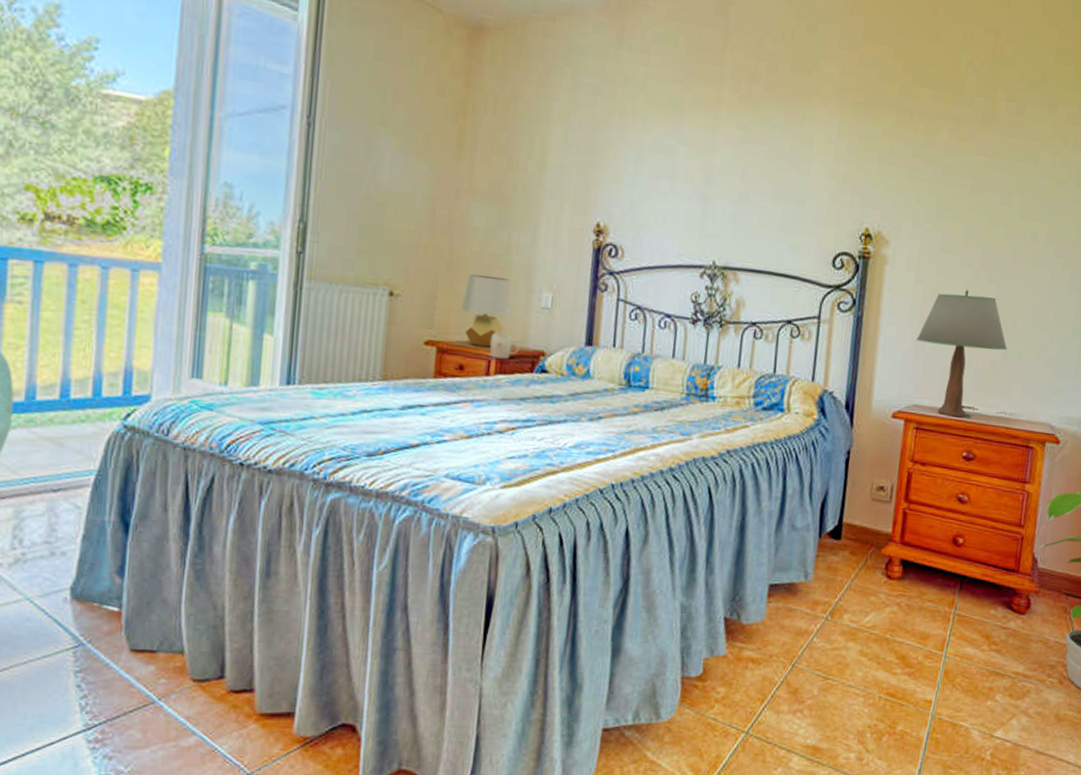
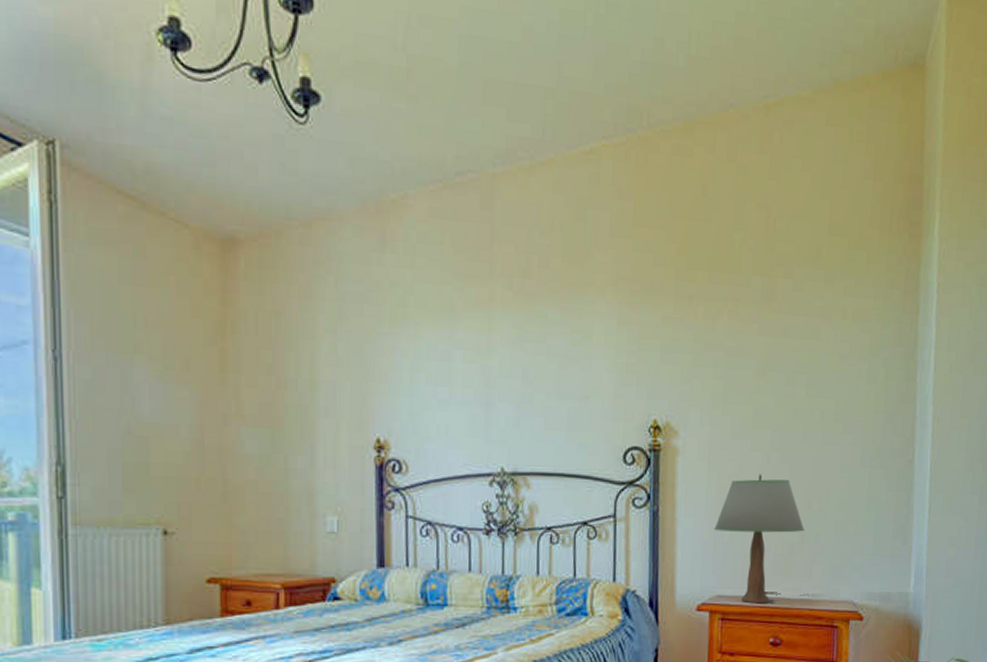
table lamp: present [461,274,511,347] -> none [242,503,295,579]
mug: present [490,333,520,359] -> none [277,563,308,590]

